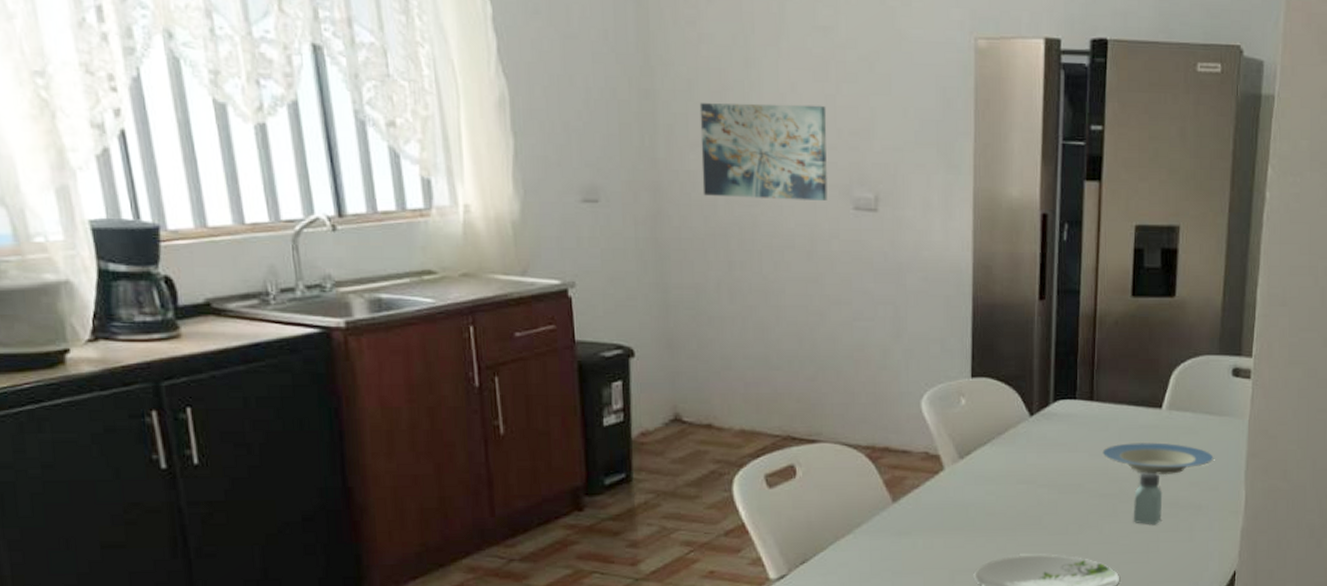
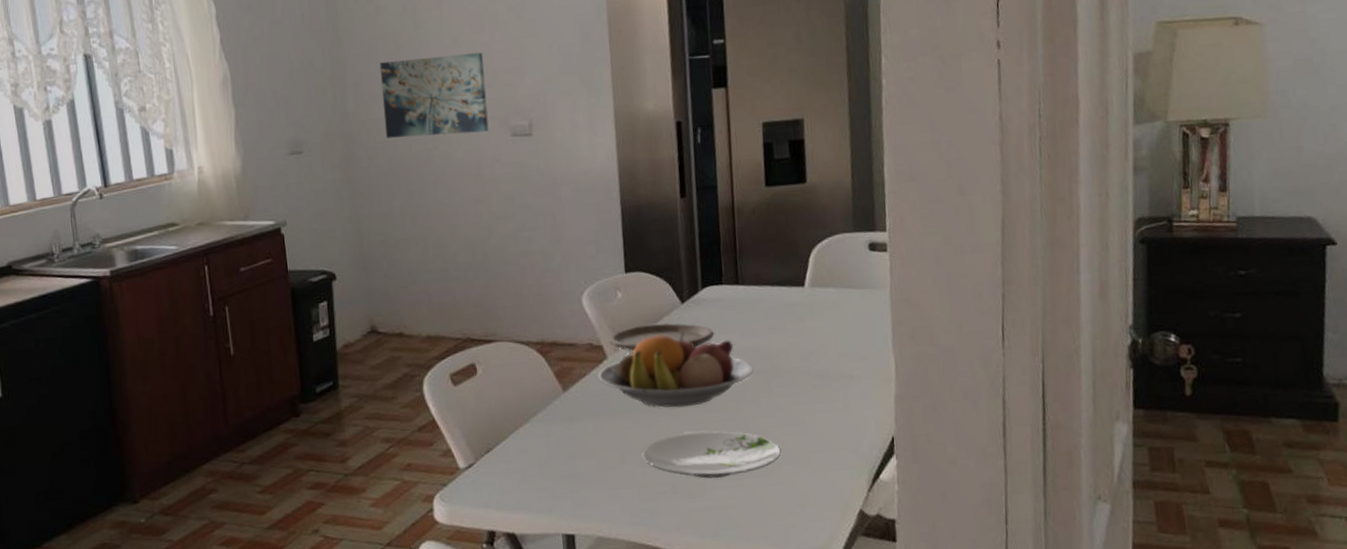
fruit bowl: none [932,447,1100,528] -> present [598,332,753,408]
plate: none [947,436,1062,464] -> present [609,323,714,351]
plate: present [1102,442,1214,474] -> none [752,318,860,349]
saltshaker: present [1133,472,1163,525] -> none [786,346,815,397]

